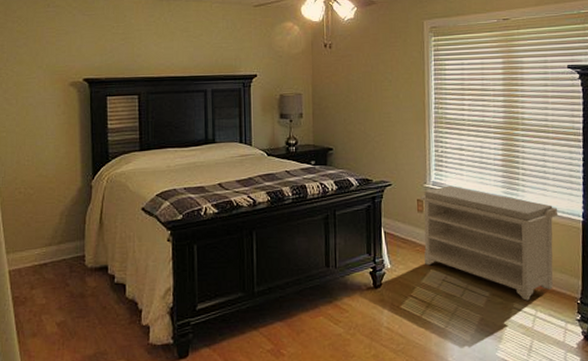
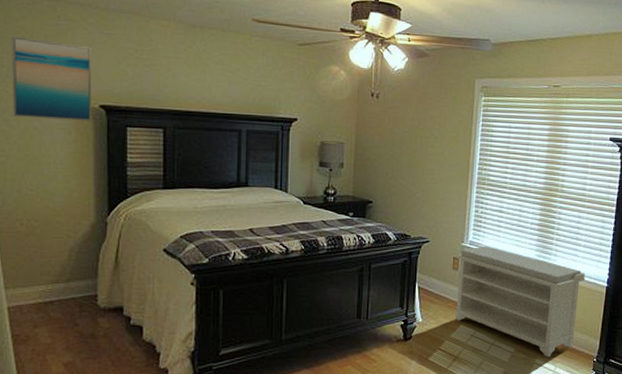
wall art: none [10,25,77,96] -> present [11,36,92,121]

